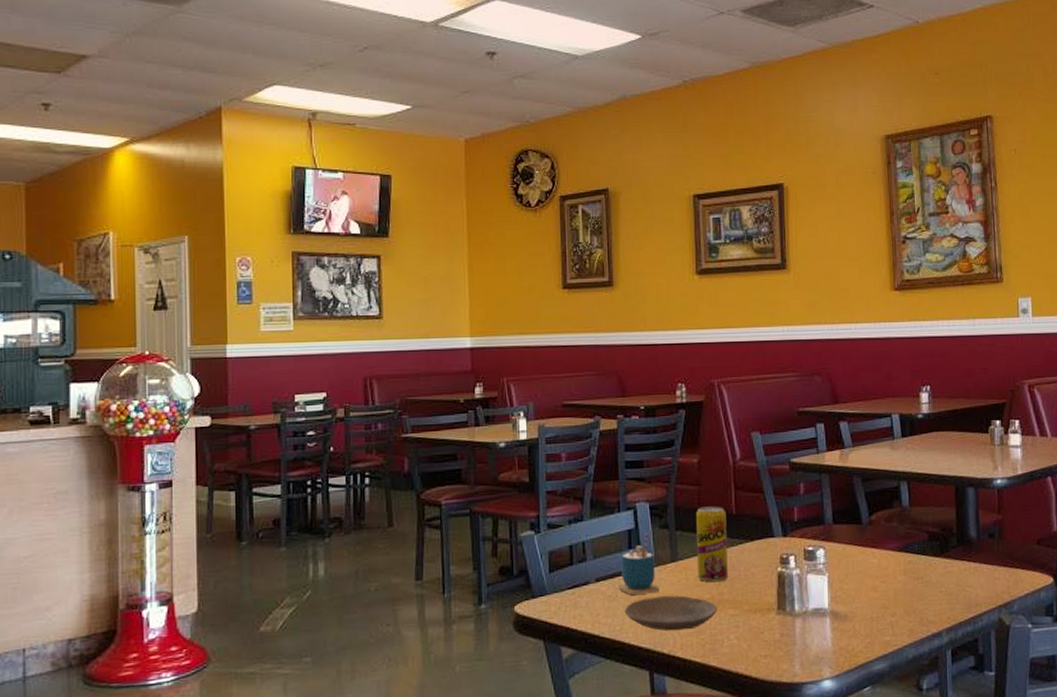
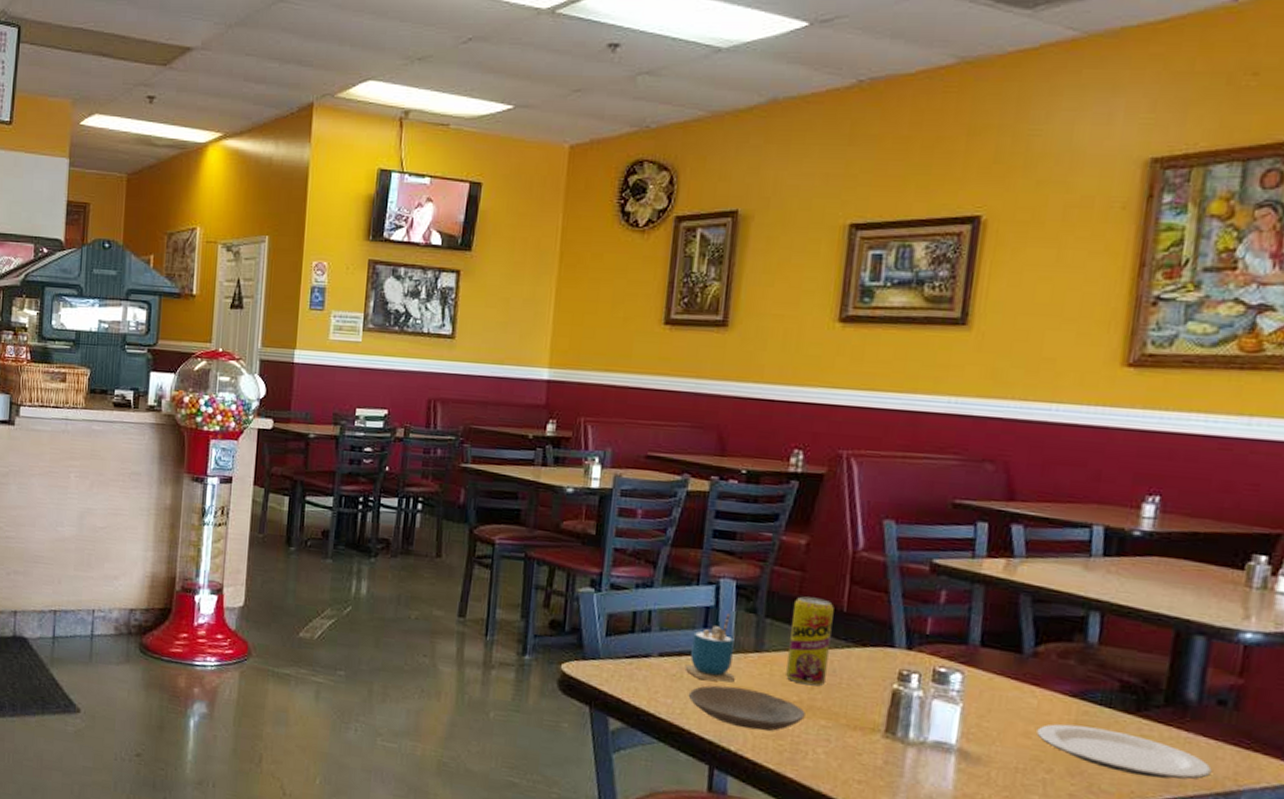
plate: none [881,572,994,604] -> present [1036,724,1212,780]

